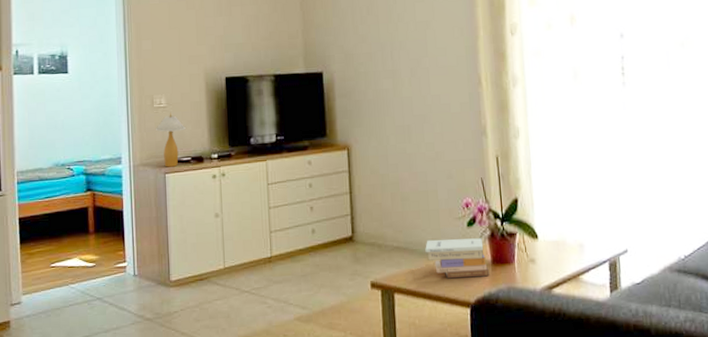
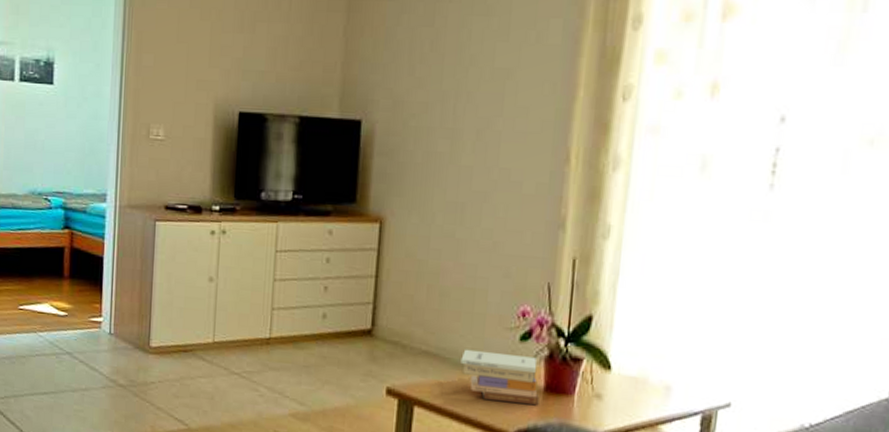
table lamp: present [155,112,186,167] -> none [148,147,185,214]

